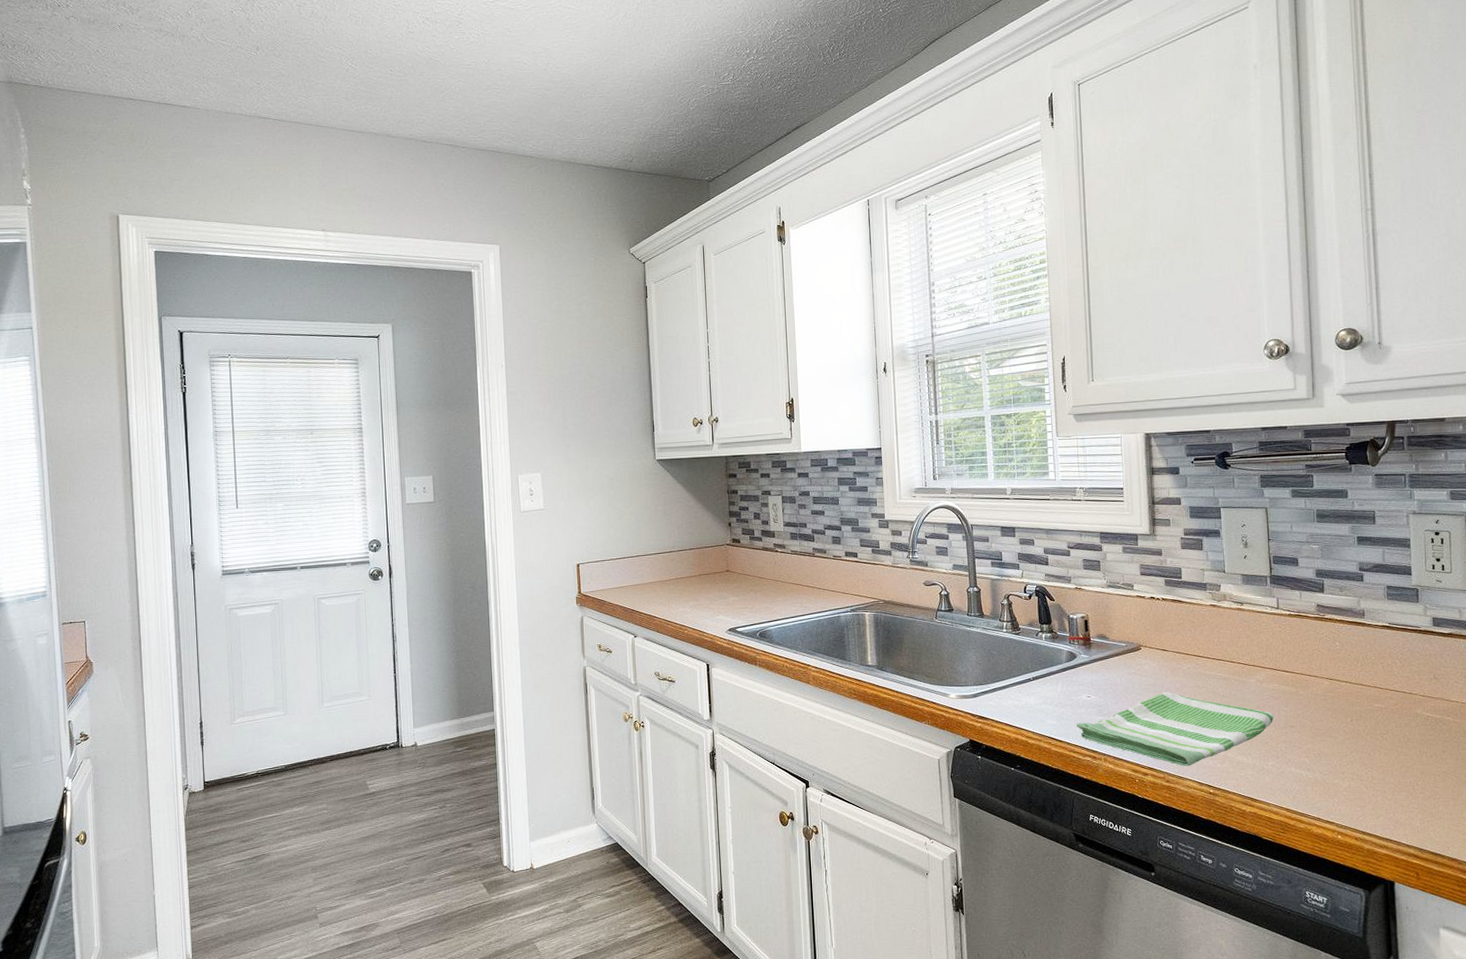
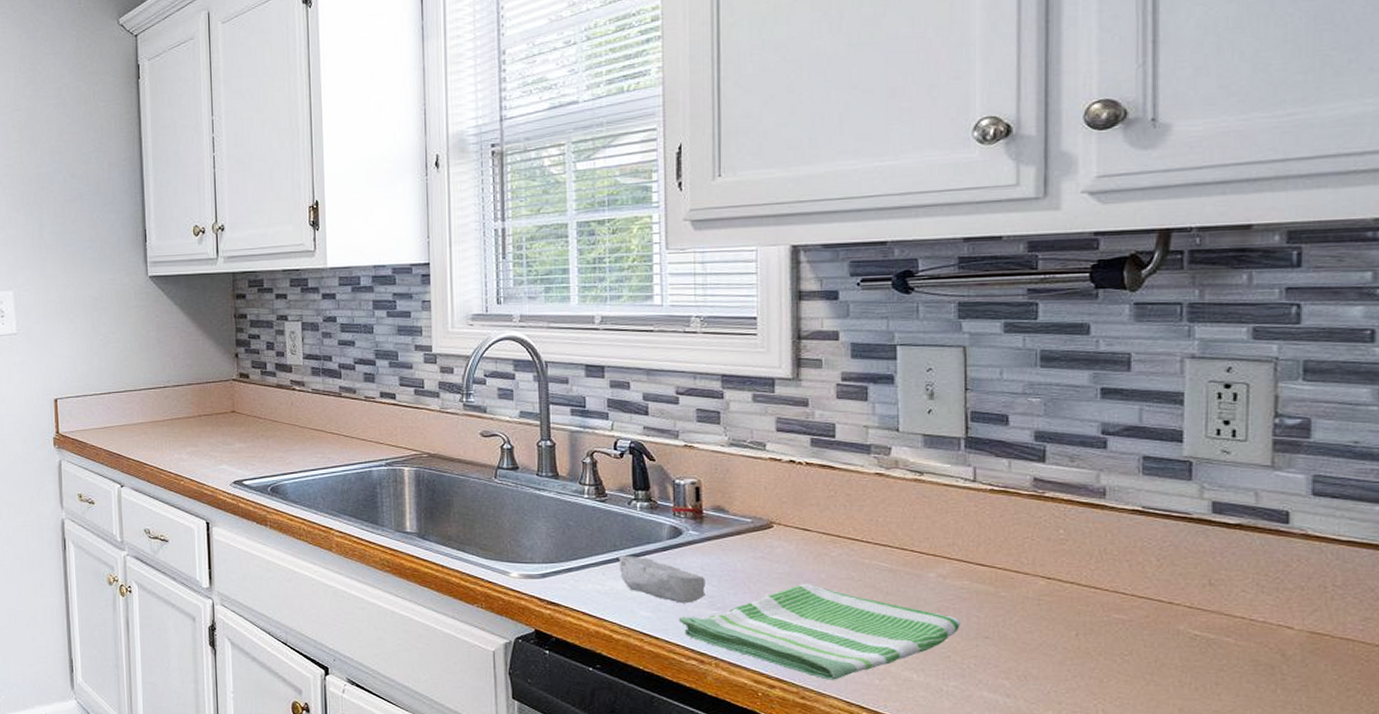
soap bar: none [1030,676,1095,712] -> present [618,556,706,603]

